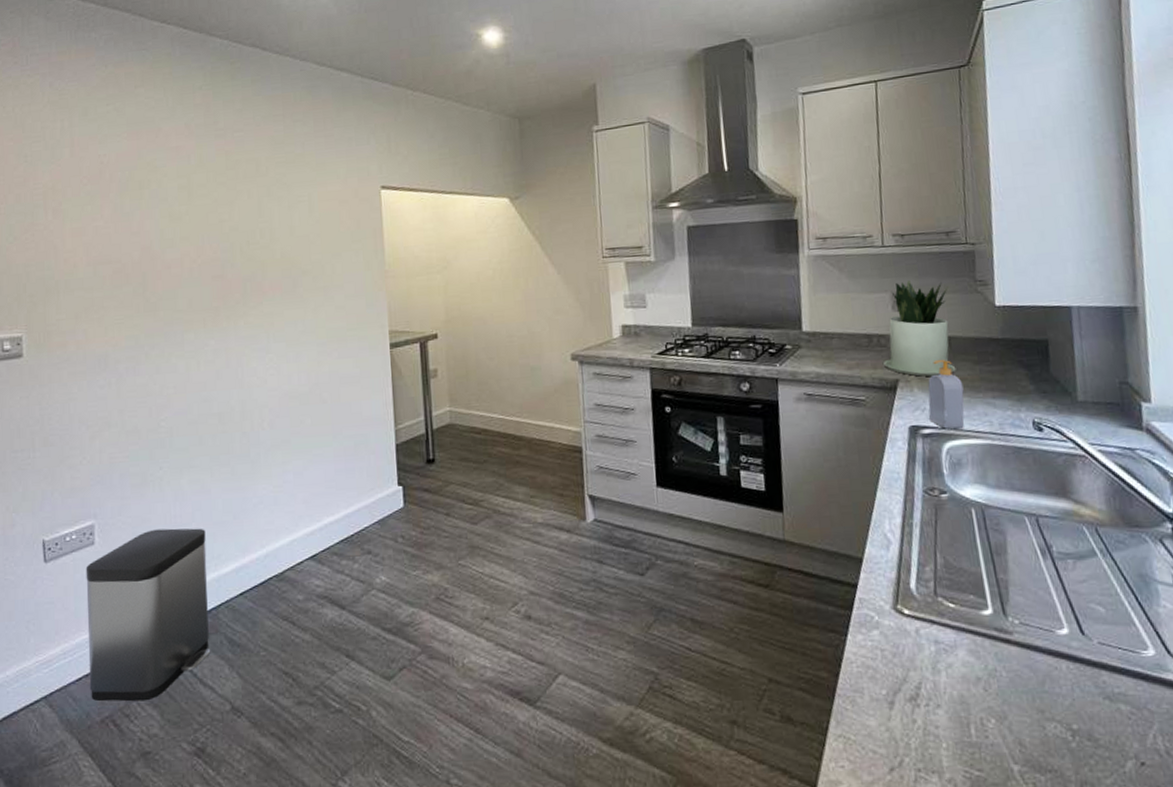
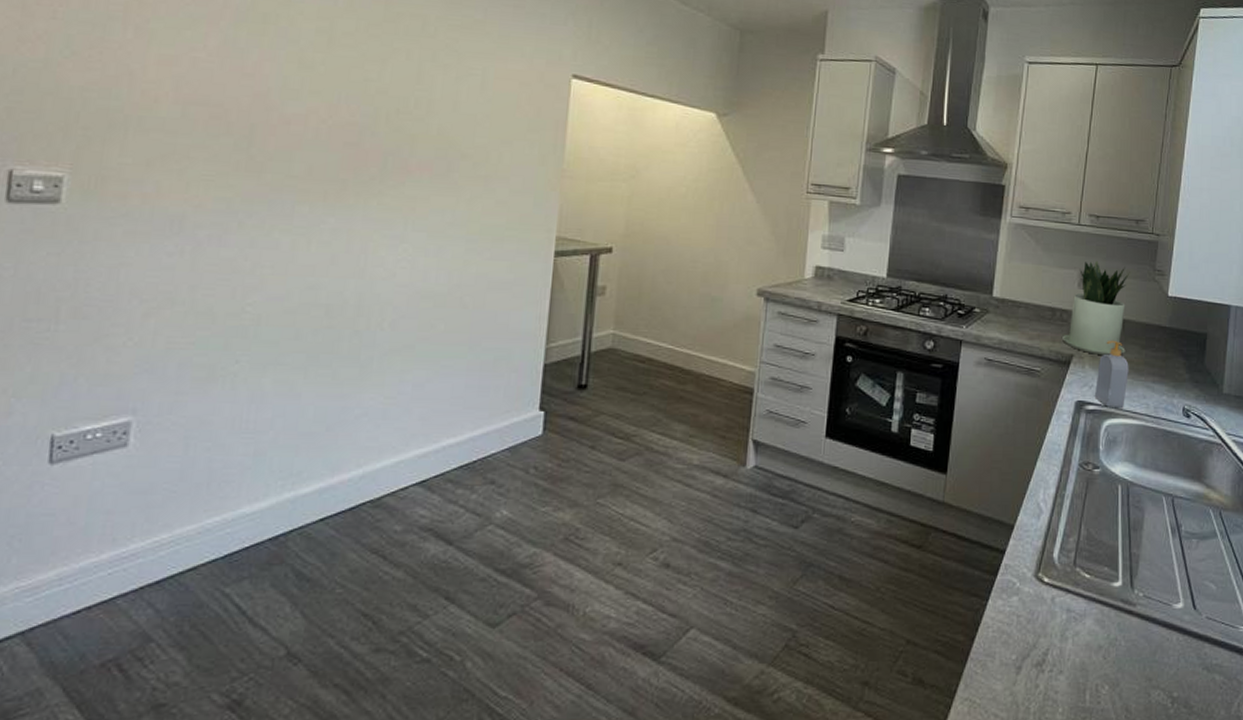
pedal bin: present [85,528,211,701] -> none [90,434,286,642]

